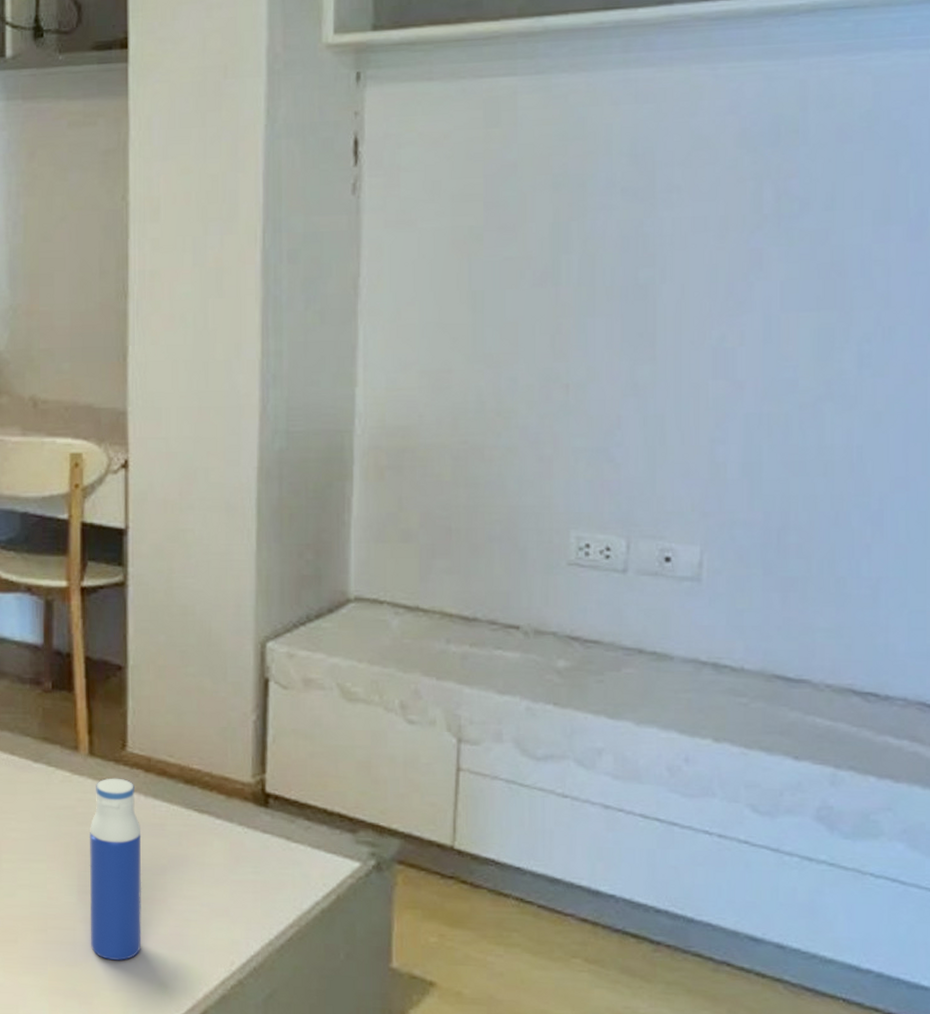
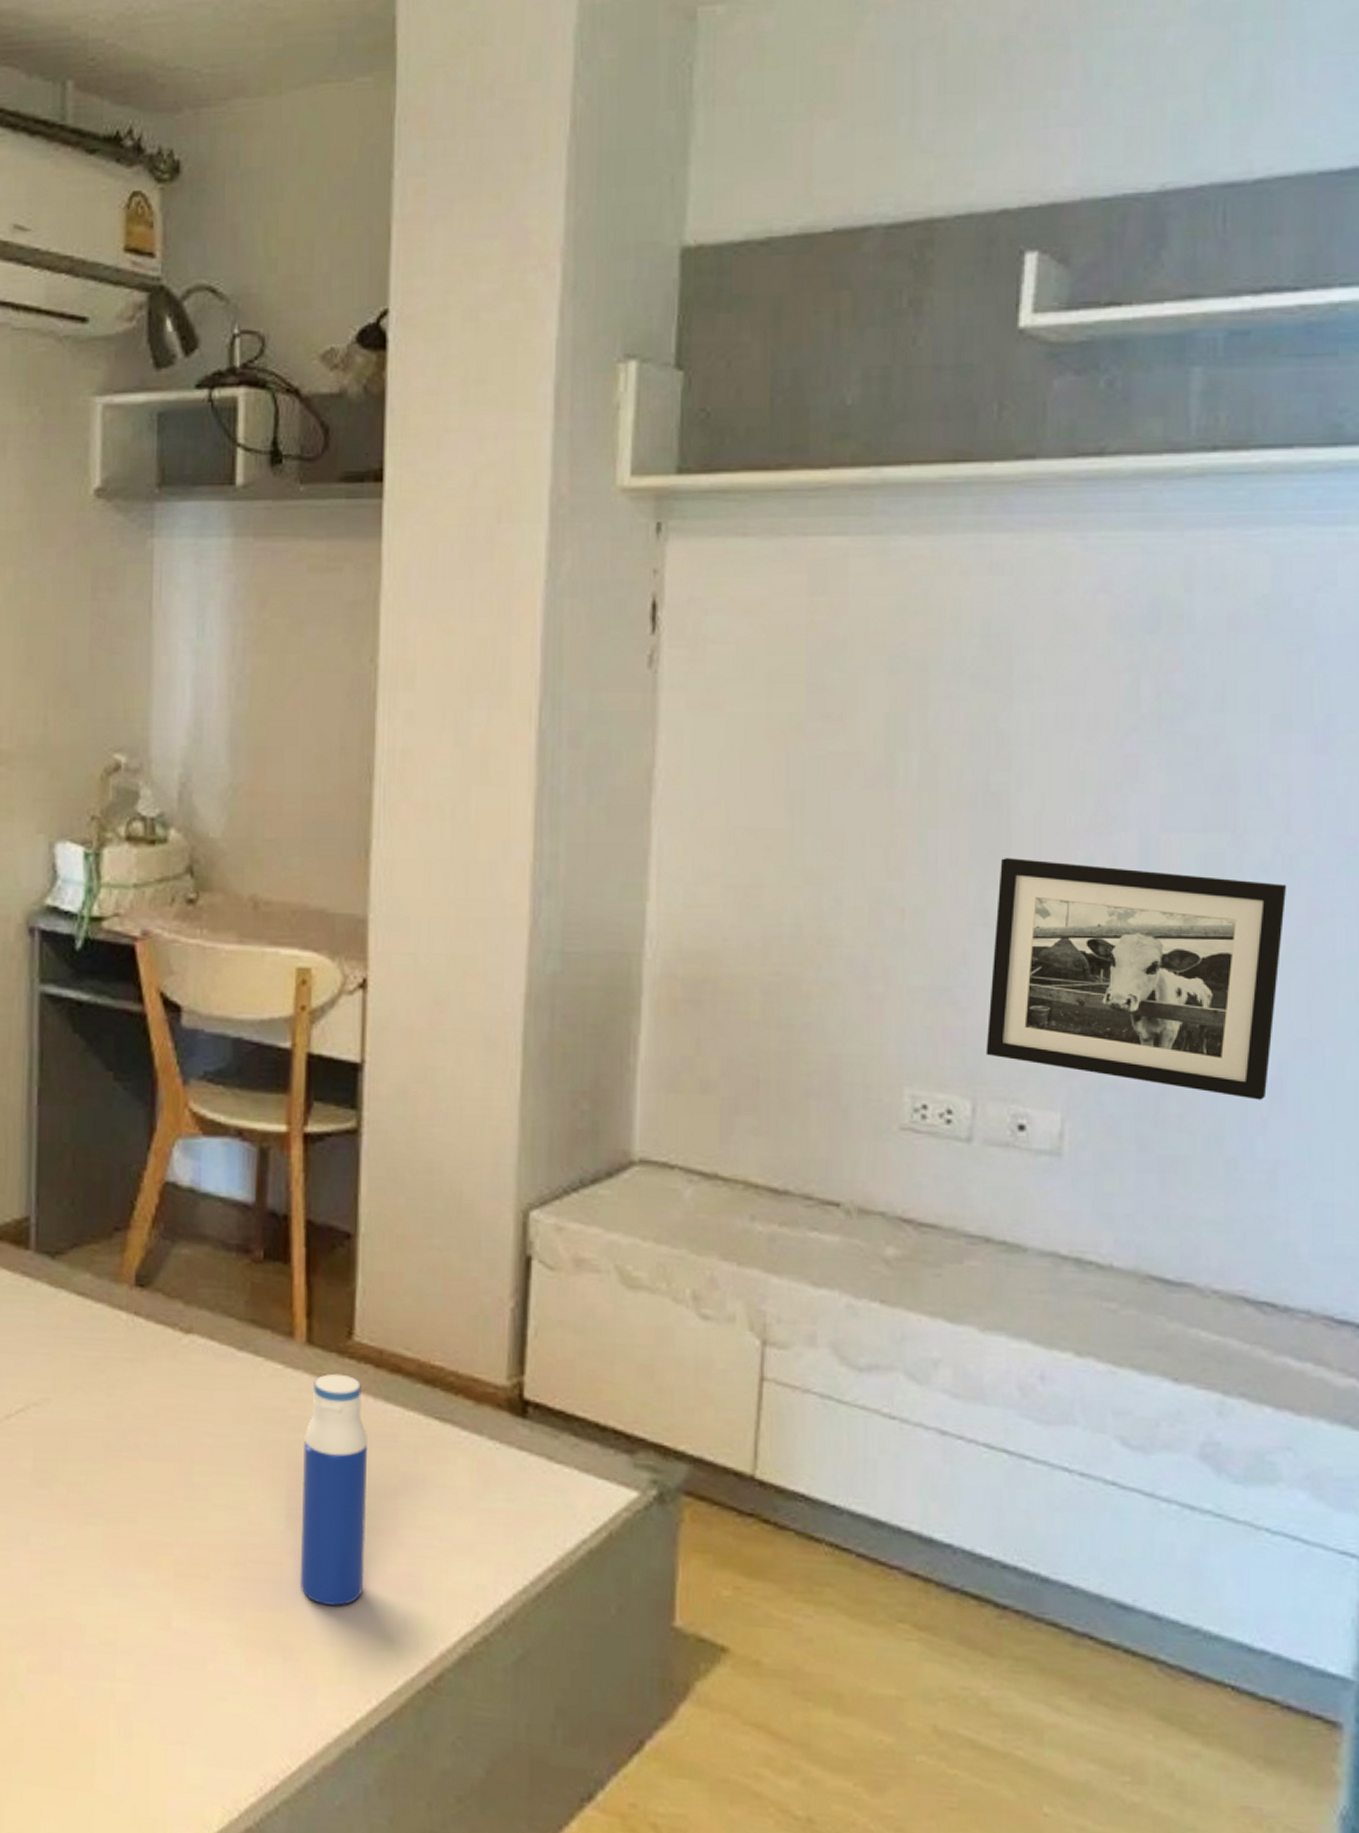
picture frame: none [637,339,887,529] -> present [986,858,1287,1100]

